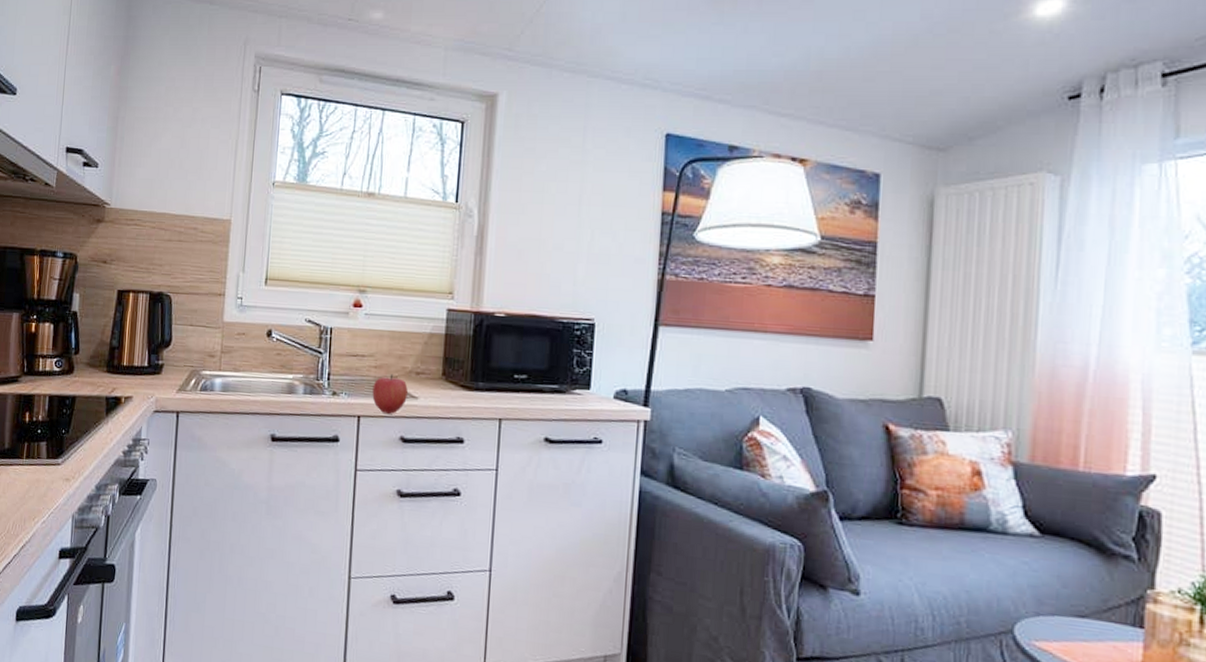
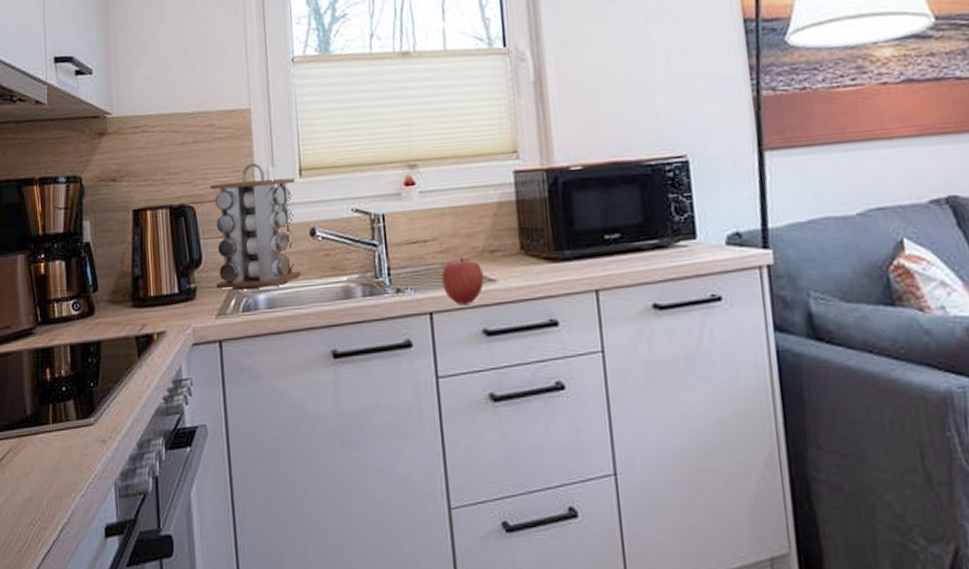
spice rack: none [180,267,261,374] -> present [210,163,301,290]

